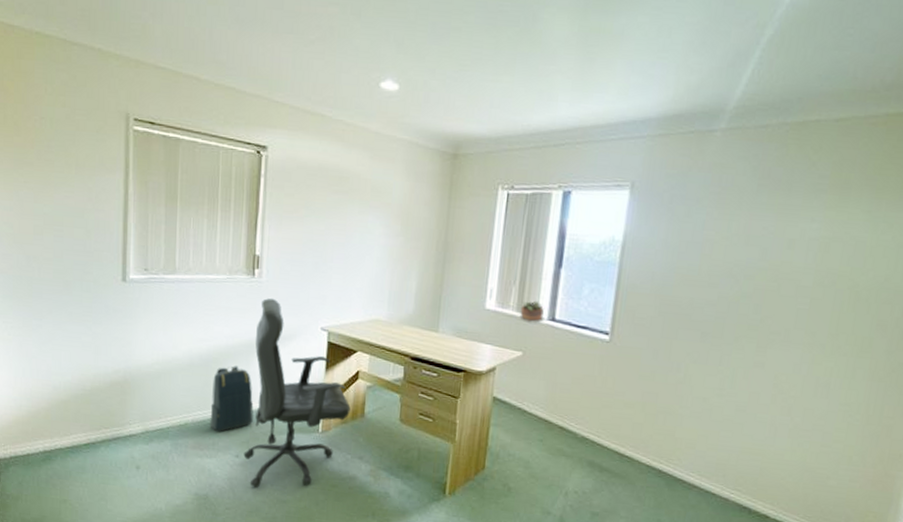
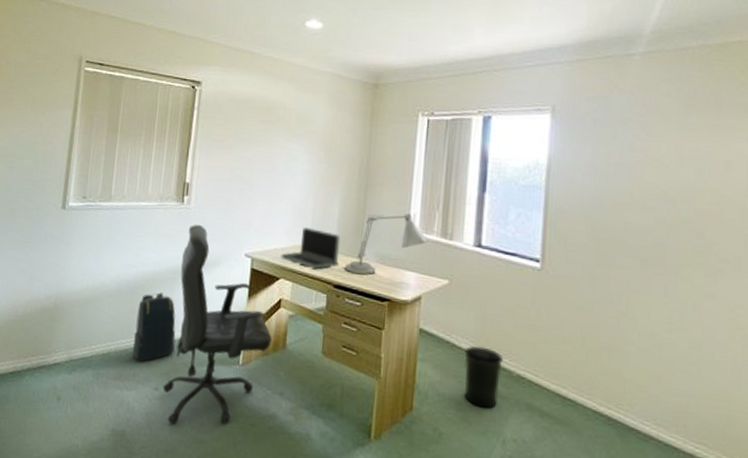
laptop: none [357,302,418,343] -> present [281,227,341,270]
desk lamp: none [422,287,505,348] -> present [345,213,429,275]
succulent plant: present [515,300,545,325] -> none [440,226,471,251]
waste bin: none [532,411,570,466] -> present [464,345,503,409]

